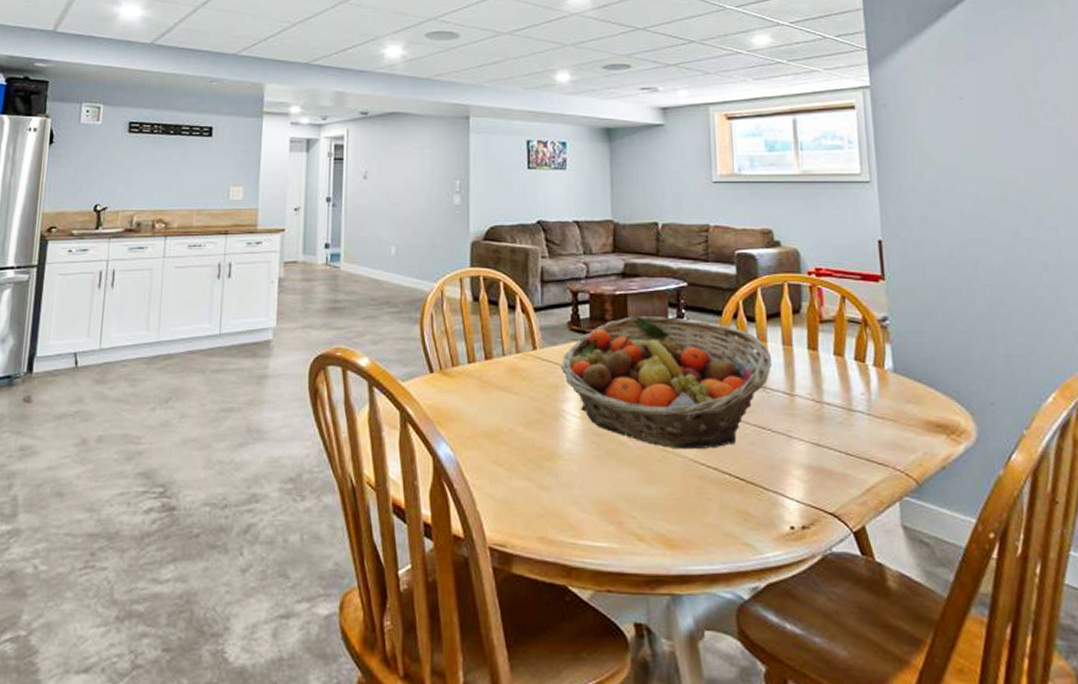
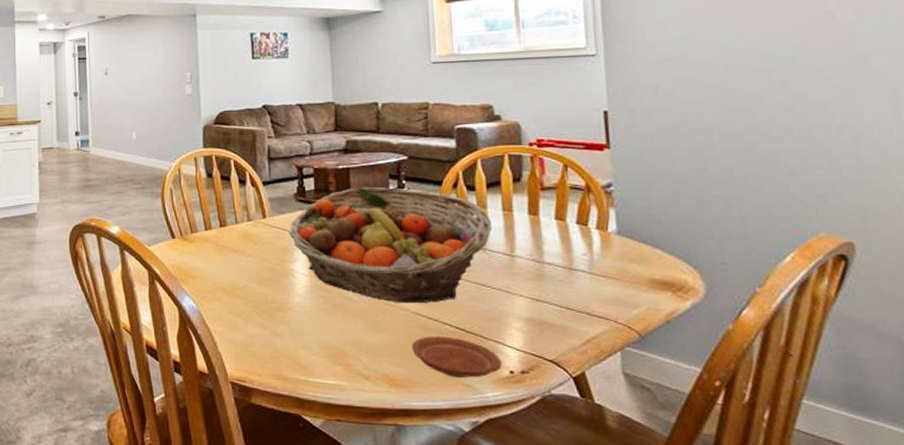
plate: none [689,487,782,535] -> present [411,336,502,378]

